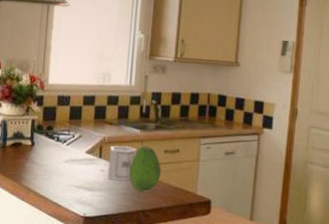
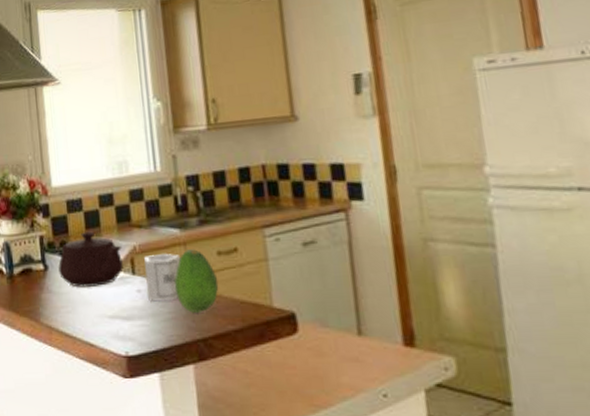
teapot: none [43,121,95,163] -> present [58,231,123,288]

